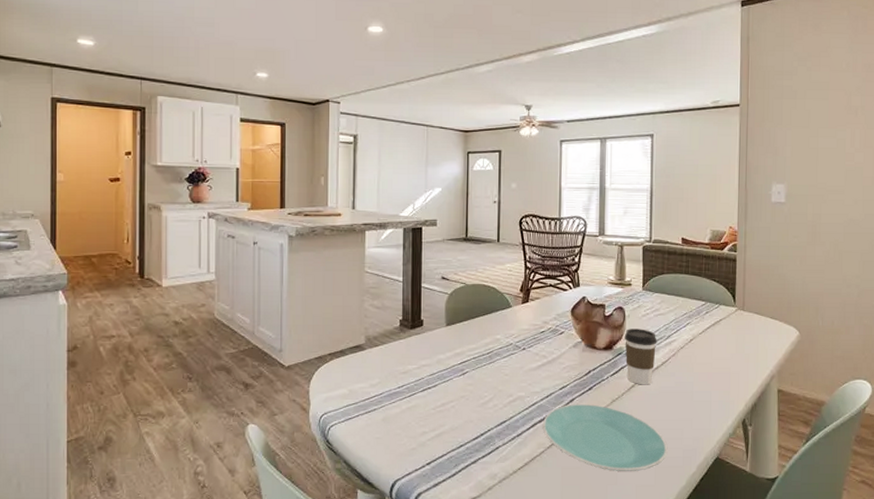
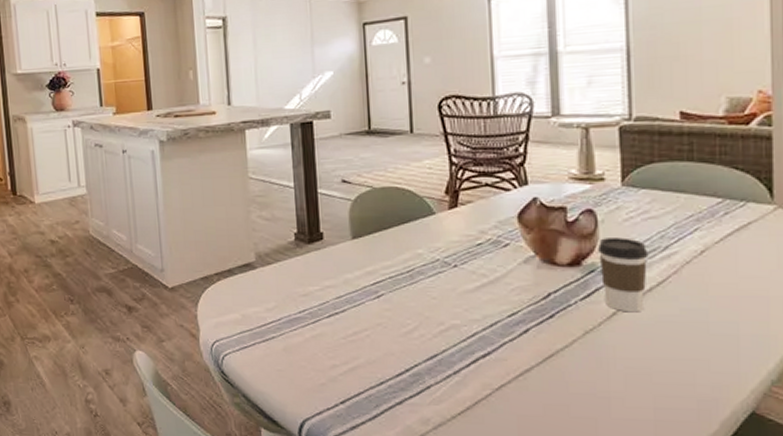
plate: present [543,404,668,471] -> none [488,336,673,425]

